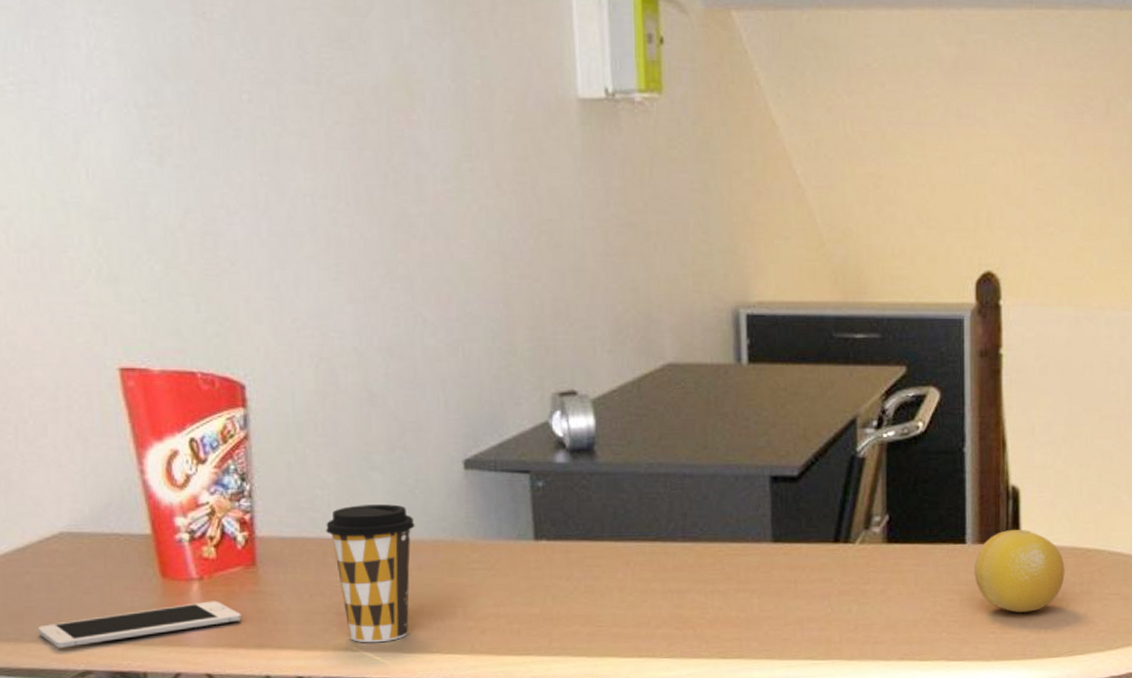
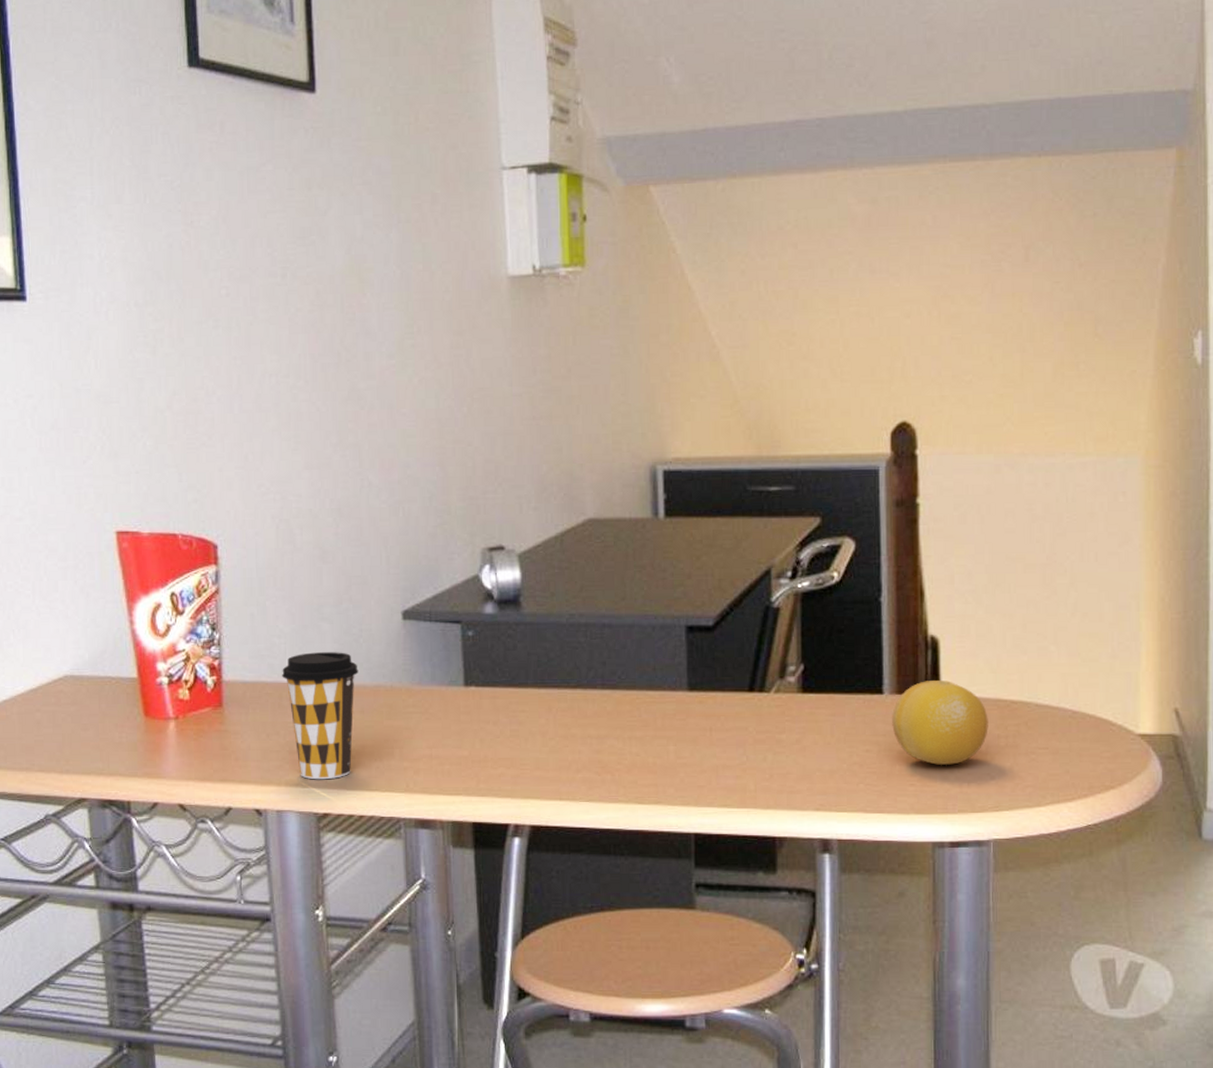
cell phone: present [38,601,242,648] -> none [45,738,209,777]

